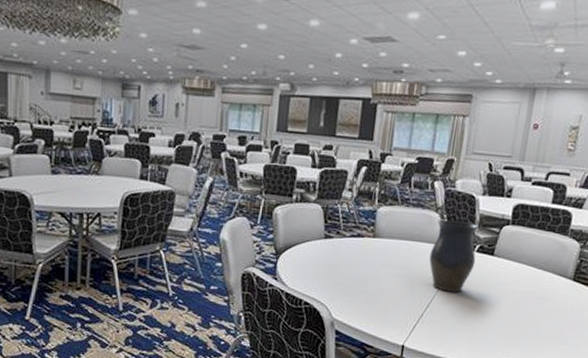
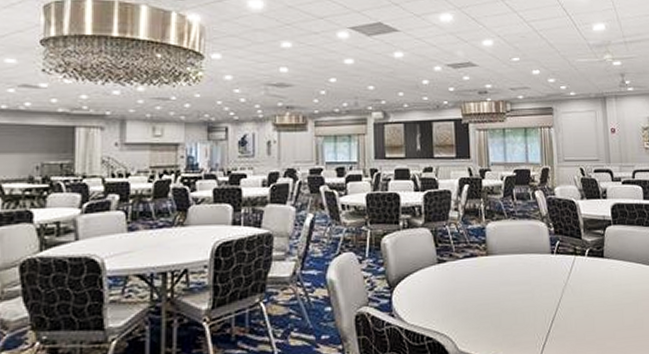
vase: present [429,219,479,293] -> none [544,227,589,302]

